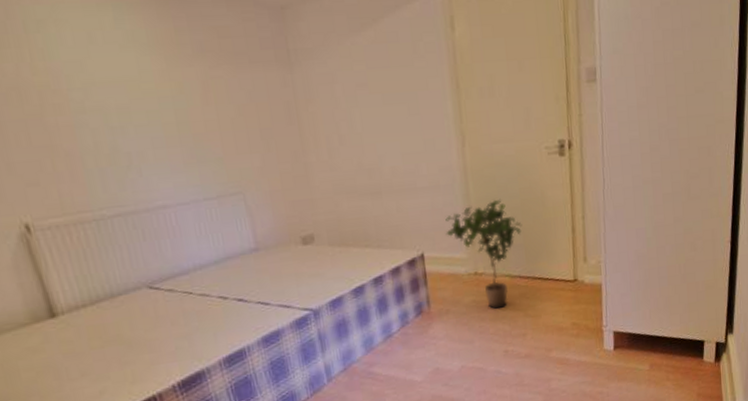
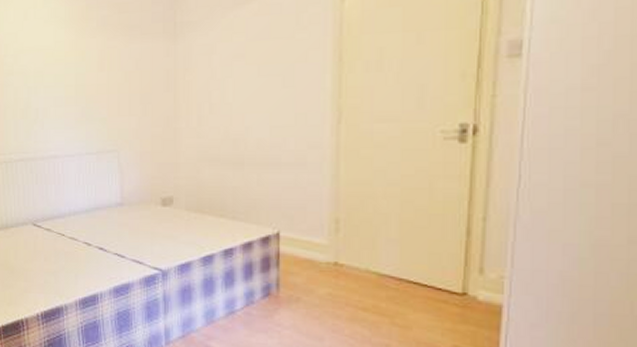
potted plant: present [445,198,522,310] -> none [307,184,400,309]

